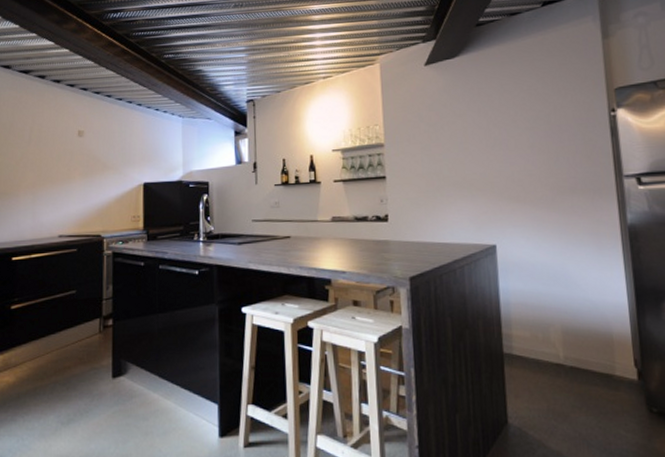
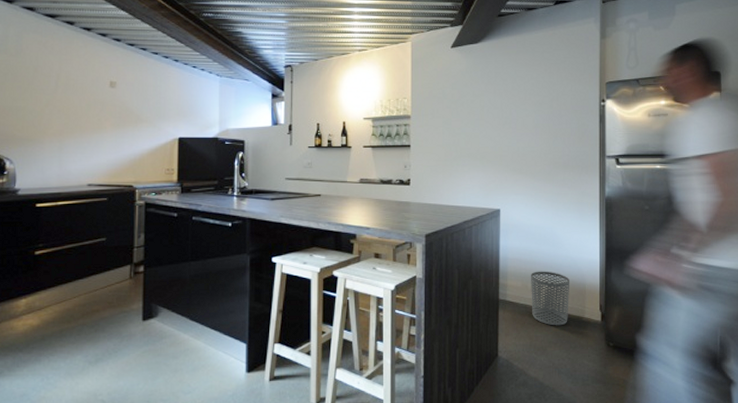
waste bin: none [541,317,594,386] -> present [531,271,569,326]

